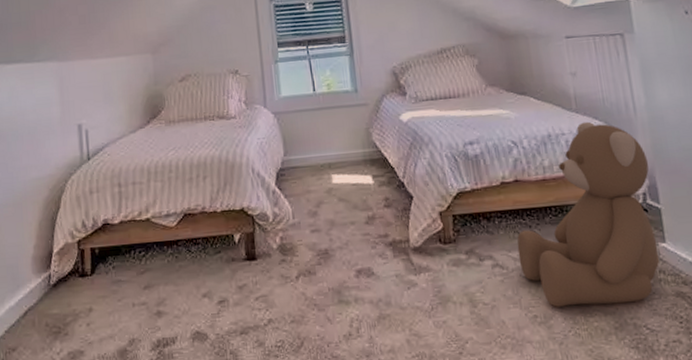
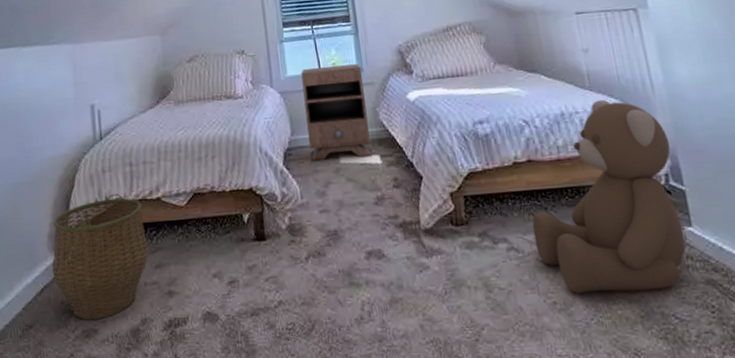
basket: none [36,215,138,342] -> present [51,194,149,320]
nightstand: none [295,85,364,181] -> present [301,64,372,161]

